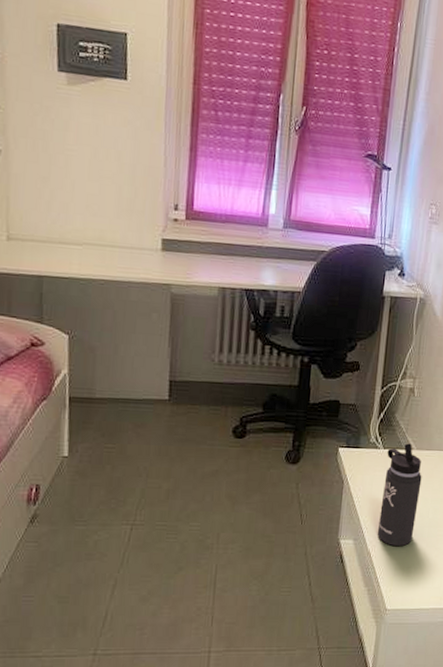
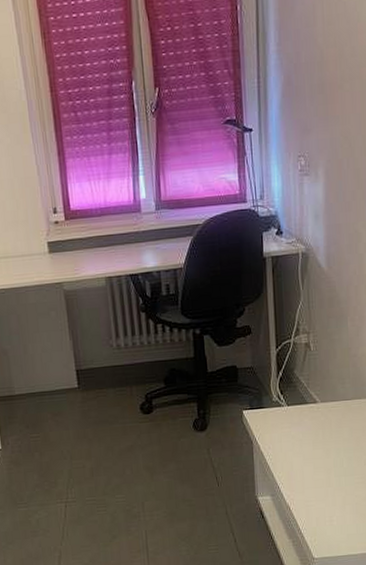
thermos bottle: present [377,443,422,547] -> none [291,397,331,498]

